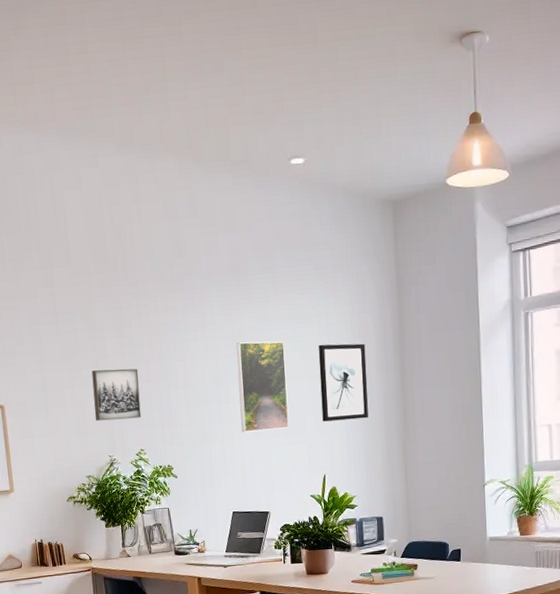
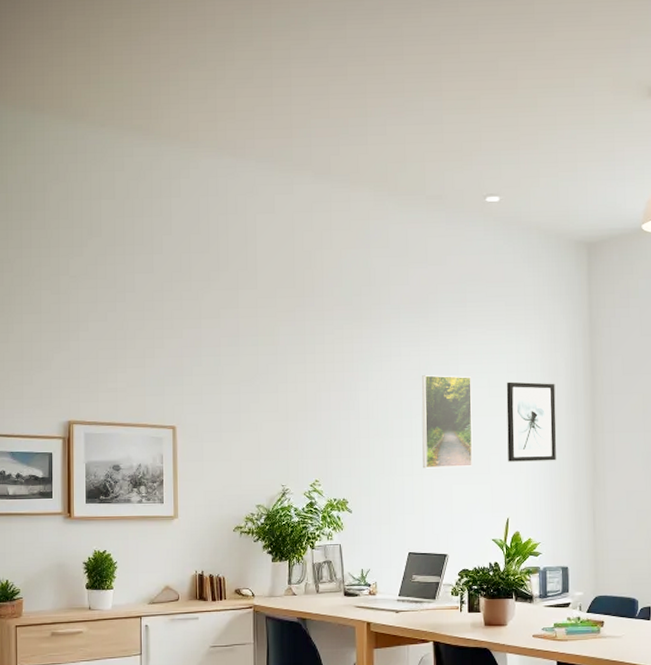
wall art: present [91,368,142,421] -> none [270,395,319,448]

